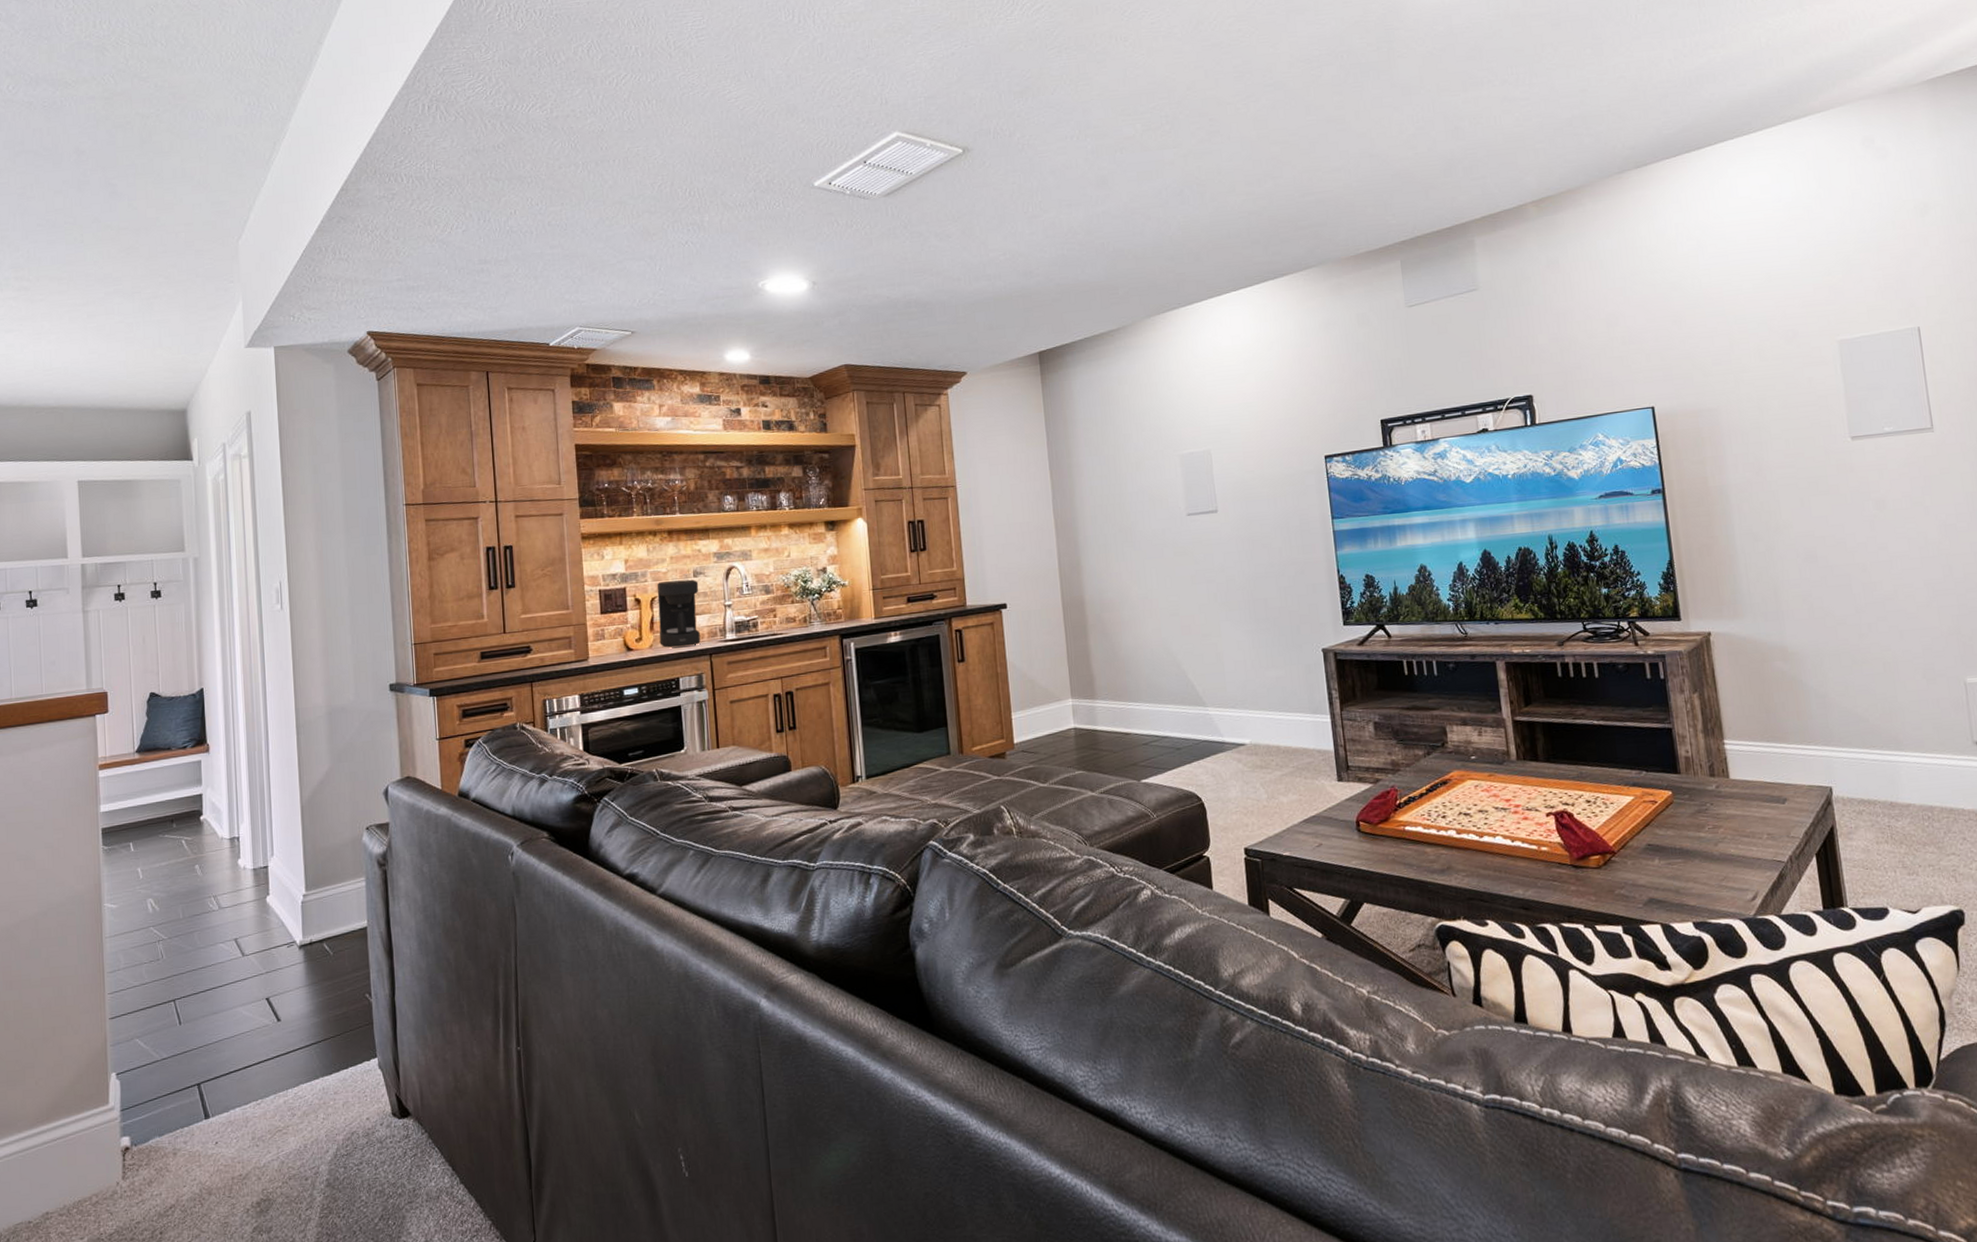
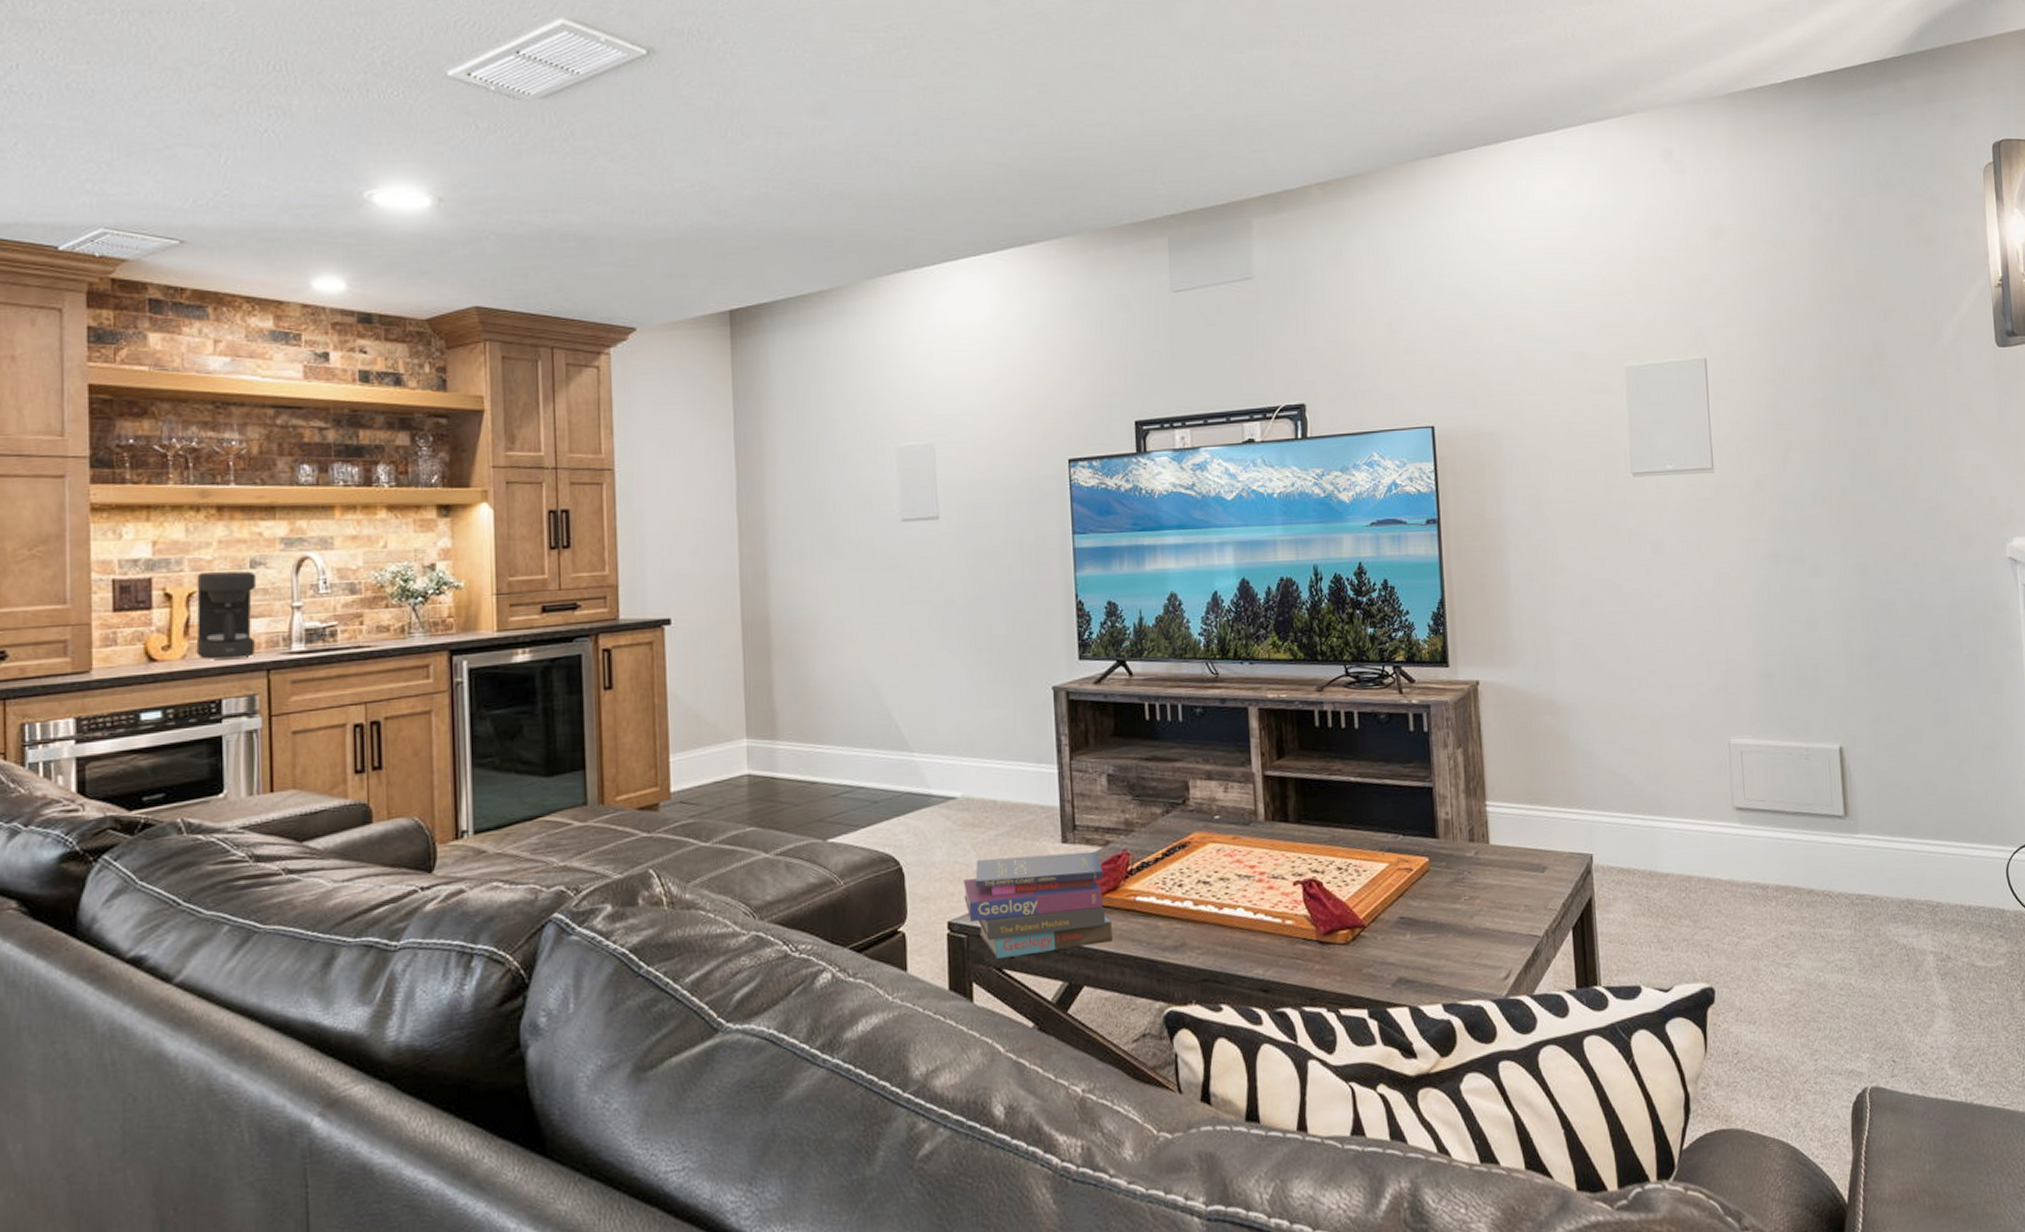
books: none [1255,787,1387,880] -> present [963,851,1113,960]

